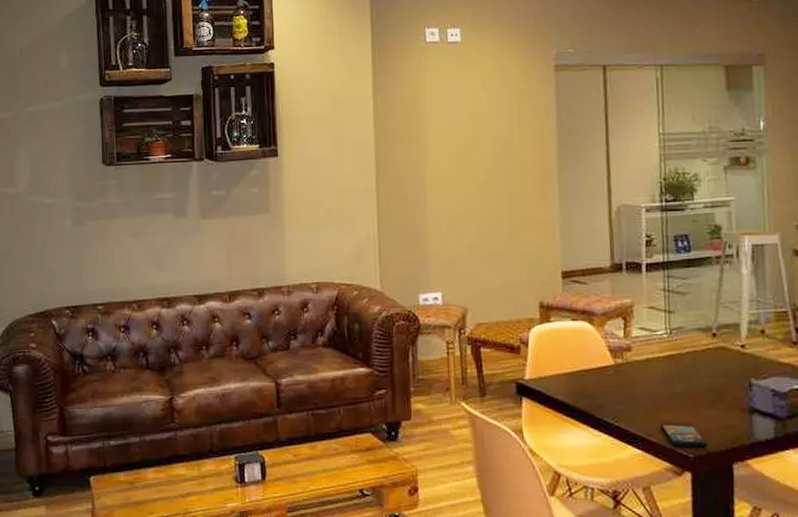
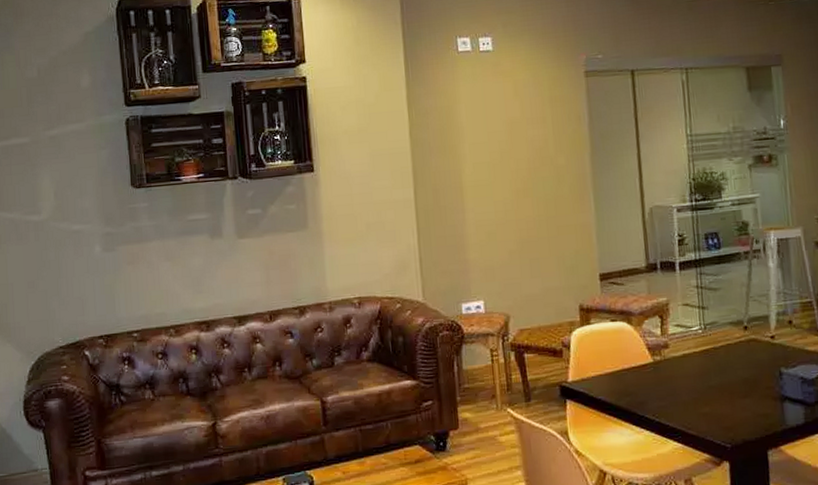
smartphone: present [660,423,707,448] -> none [699,414,743,438]

